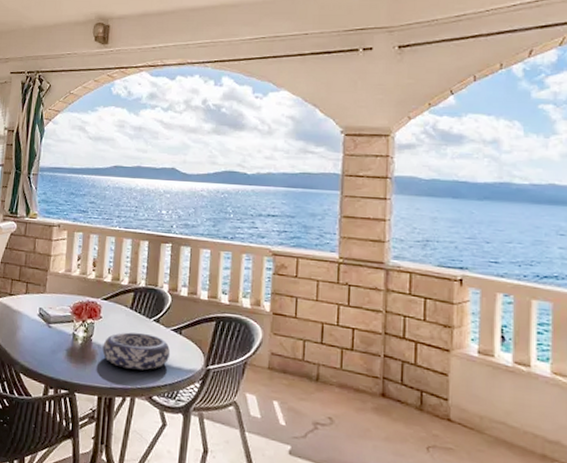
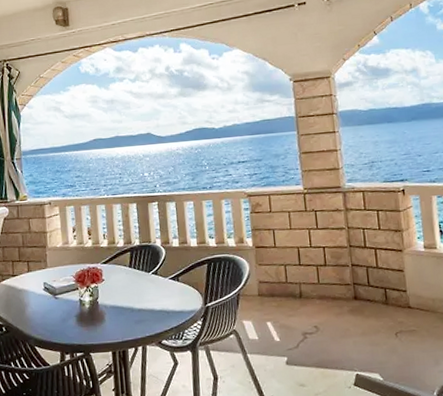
decorative bowl: present [102,332,171,370] -> none [109,286,172,322]

